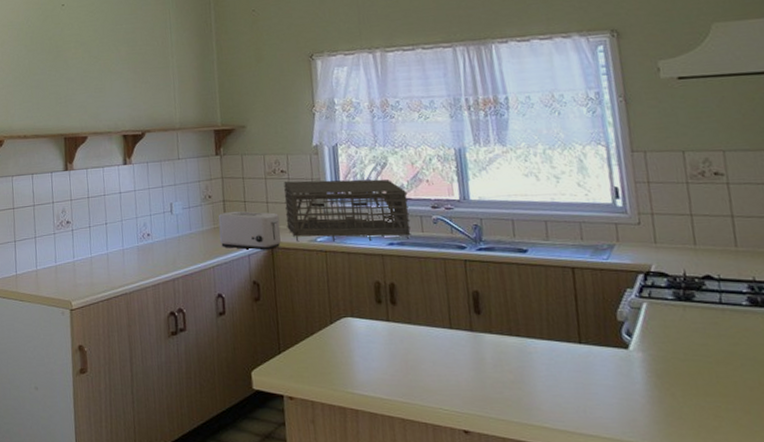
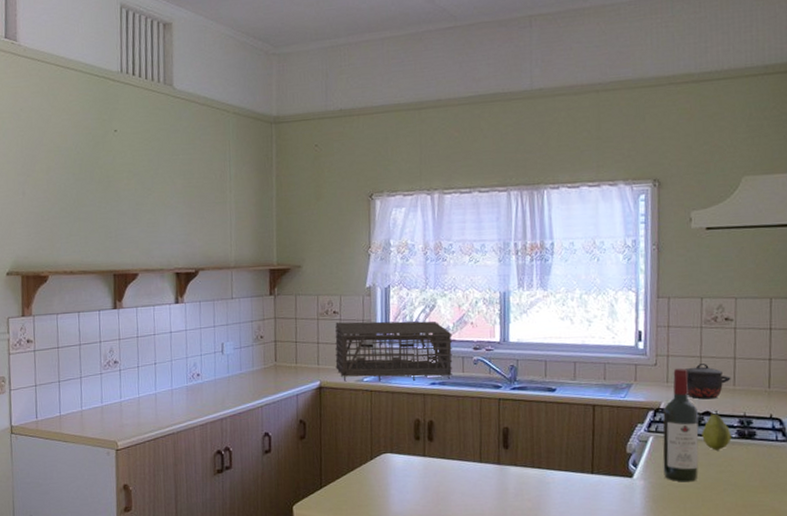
toaster: present [218,210,281,251] -> none [269,351,330,390]
wine bottle: none [654,227,708,355] -> present [662,368,699,482]
cooking pot: none [675,222,731,262] -> present [685,363,731,399]
fruit: none [704,275,743,320] -> present [702,411,732,451]

